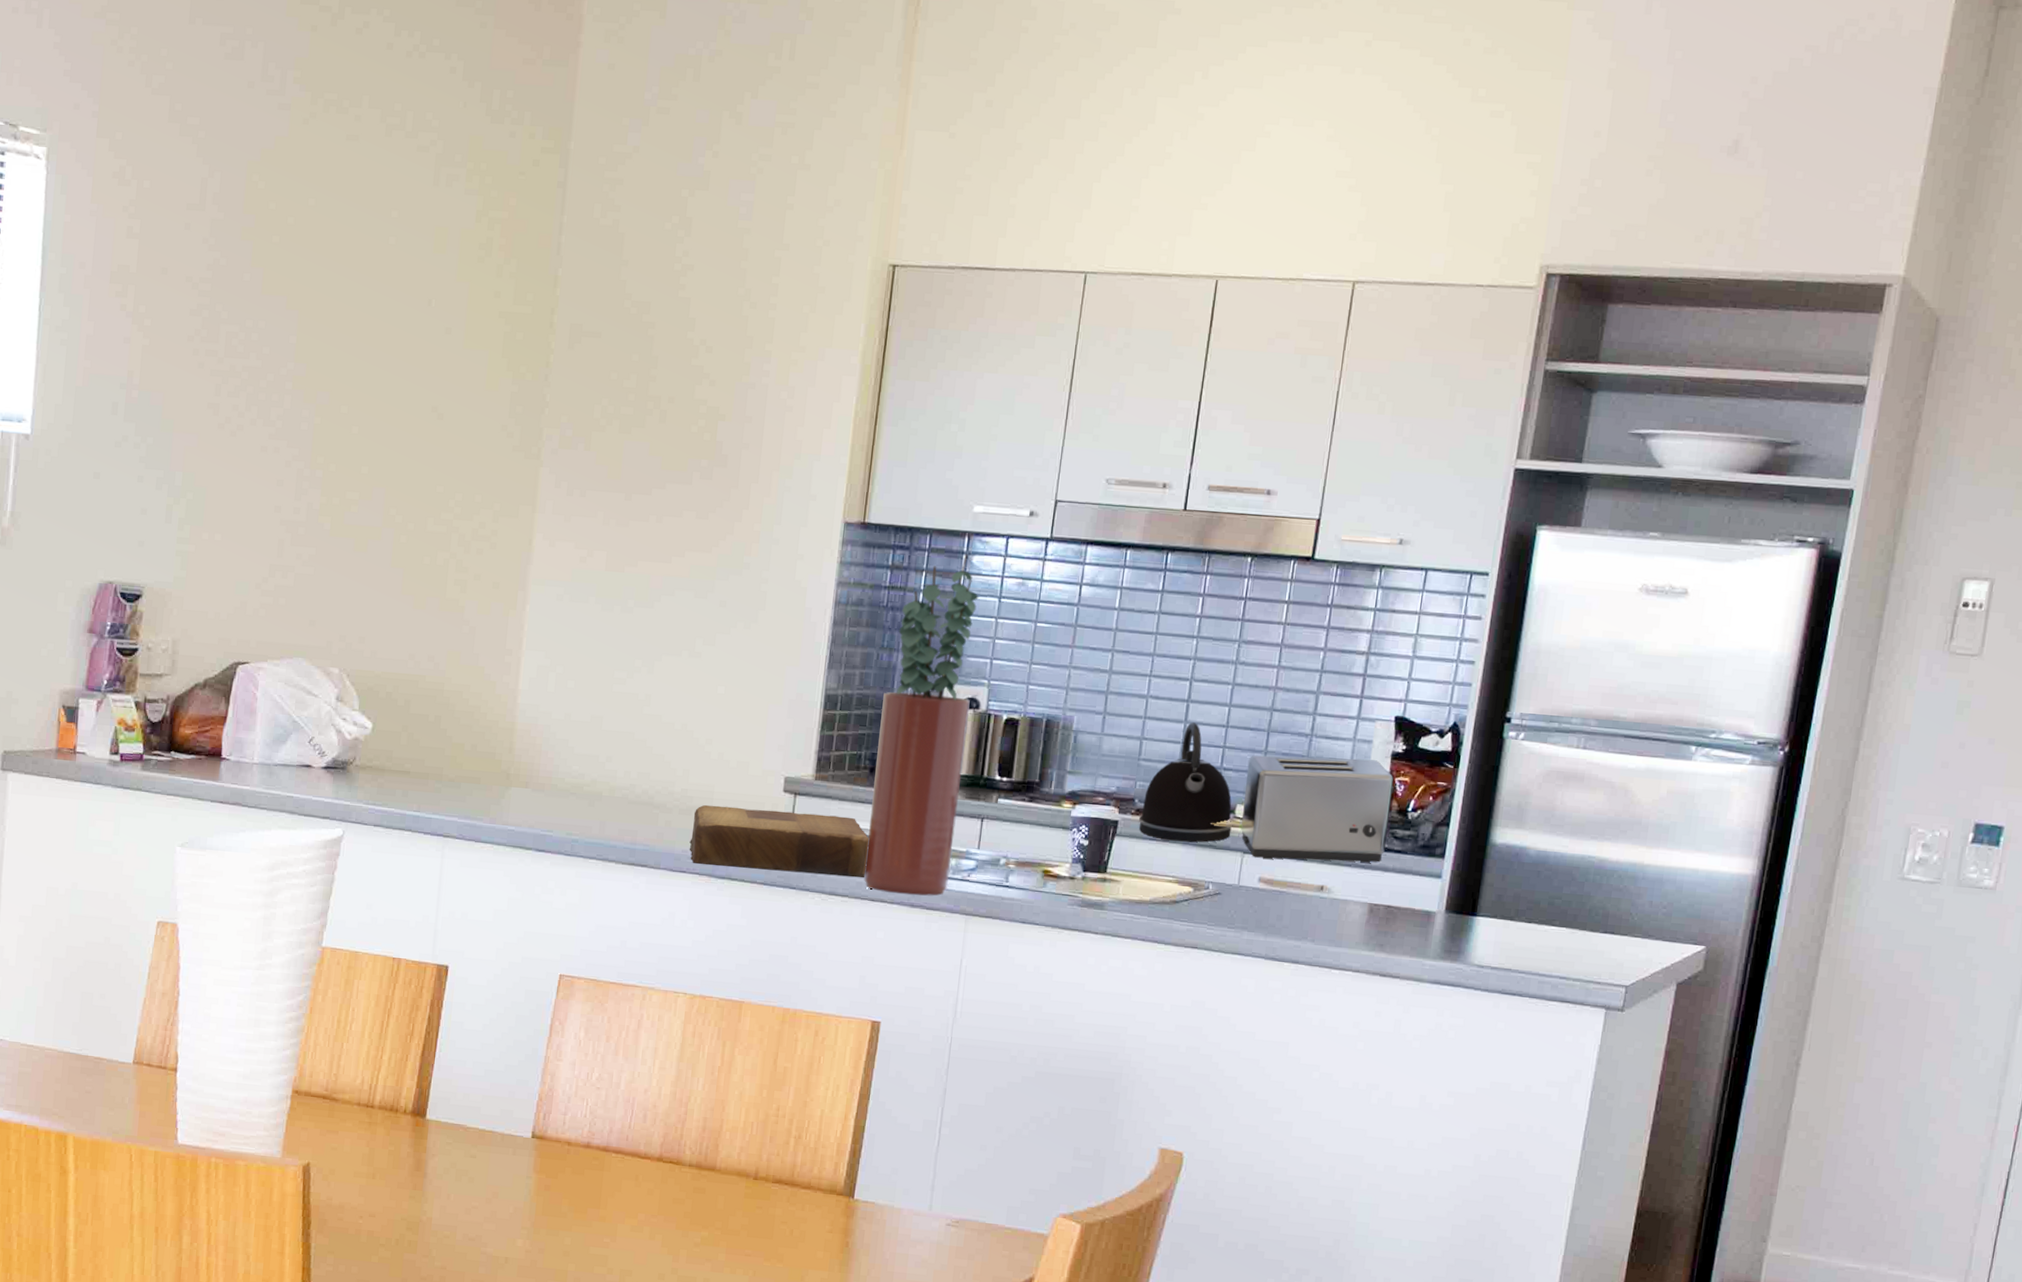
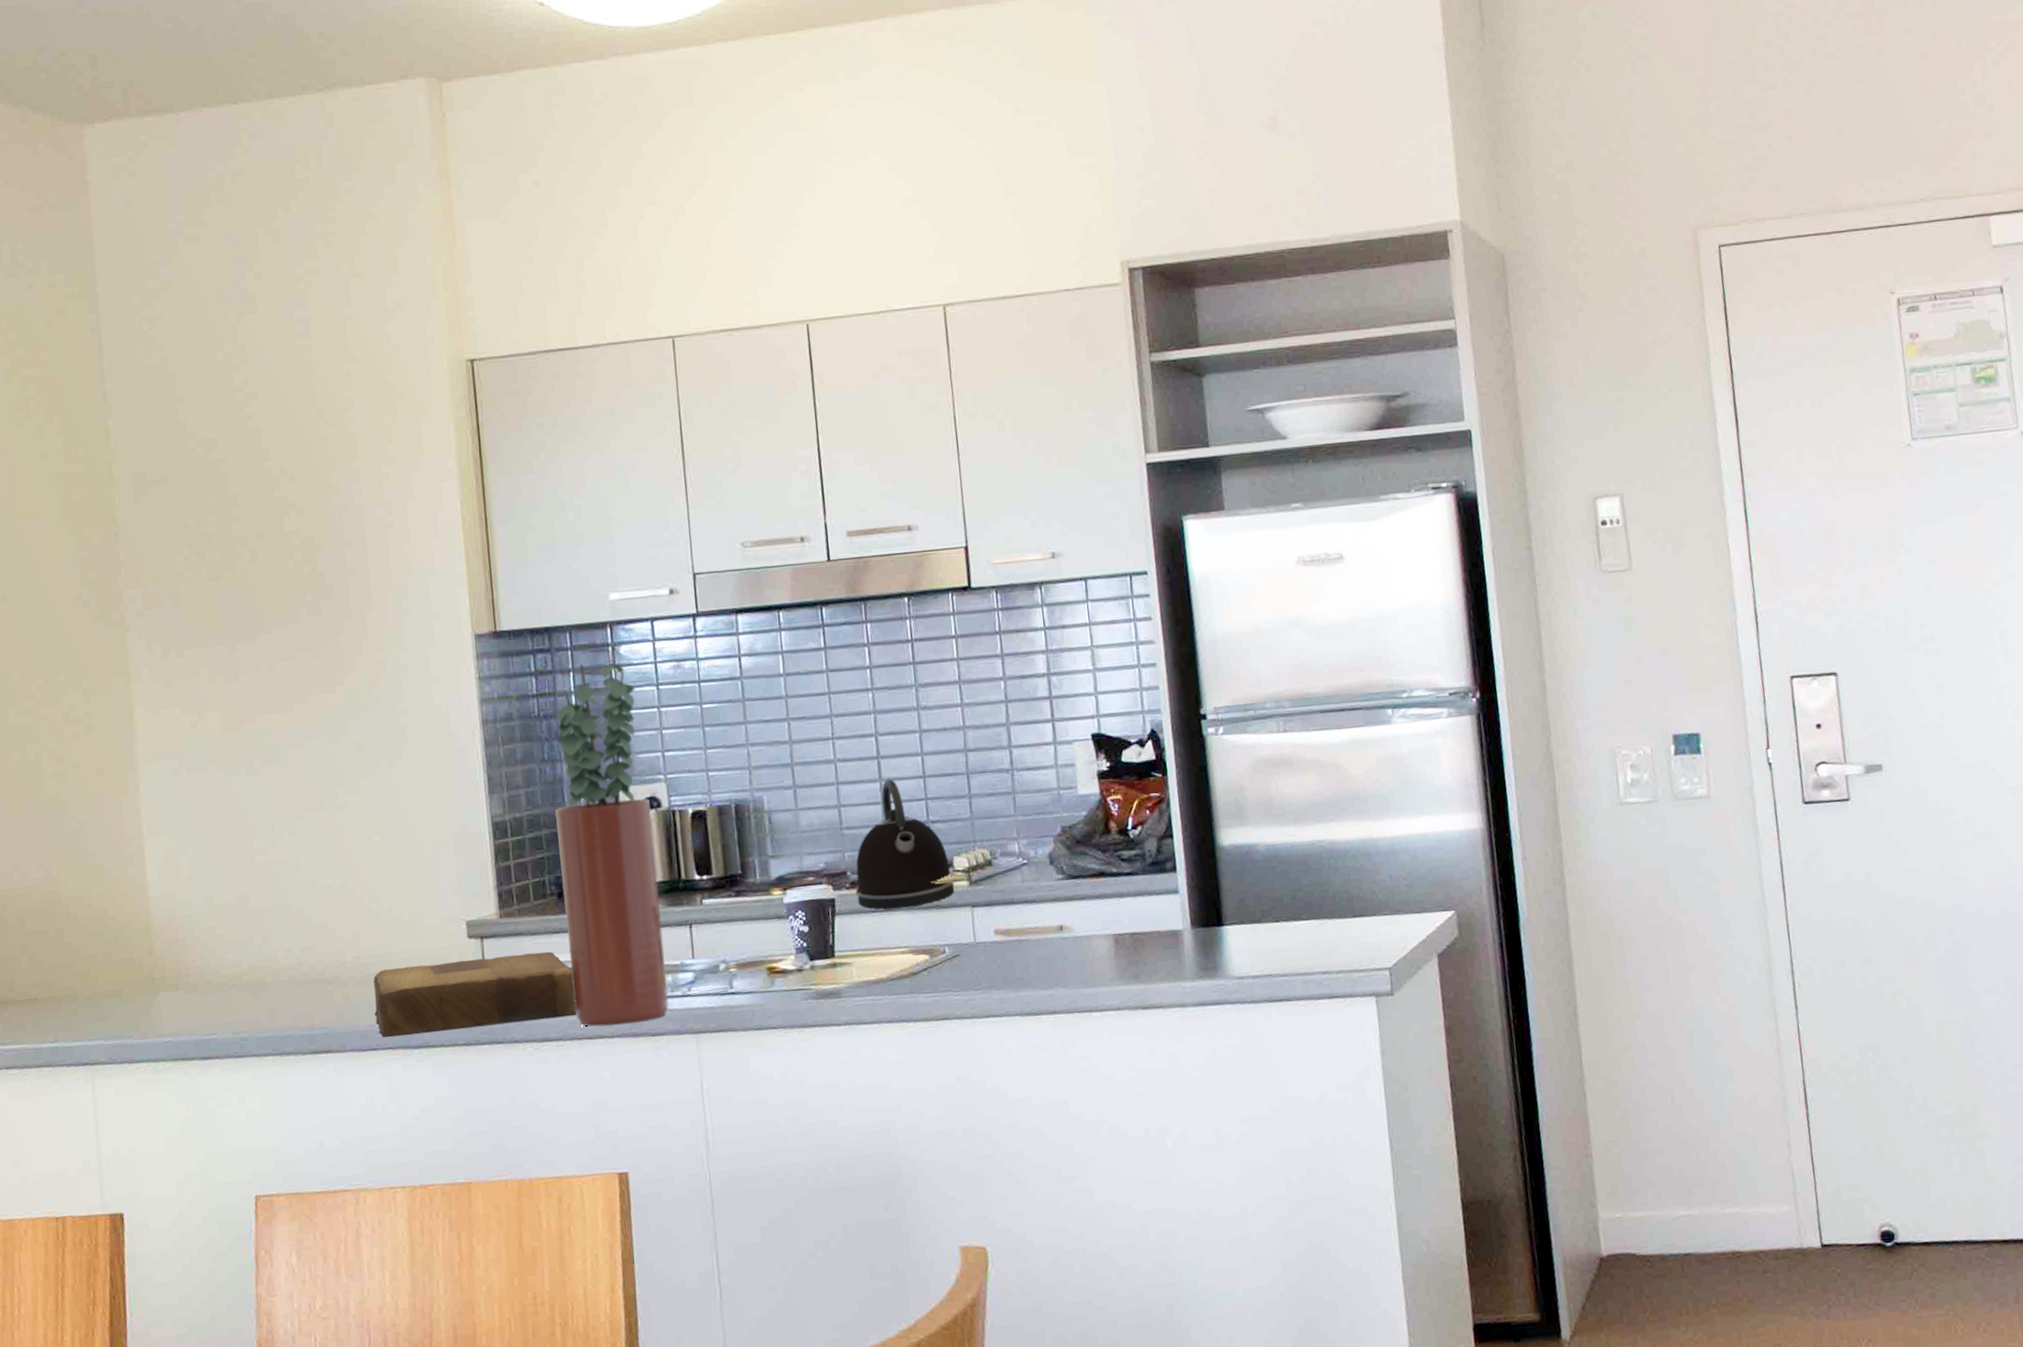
toaster: present [1241,755,1395,863] -> none [954,783,1115,910]

